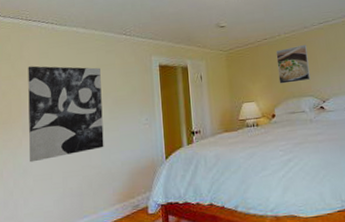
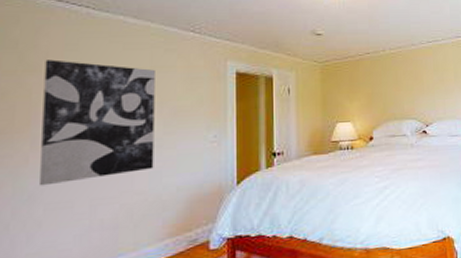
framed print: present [275,45,311,84] -> none [378,64,415,104]

